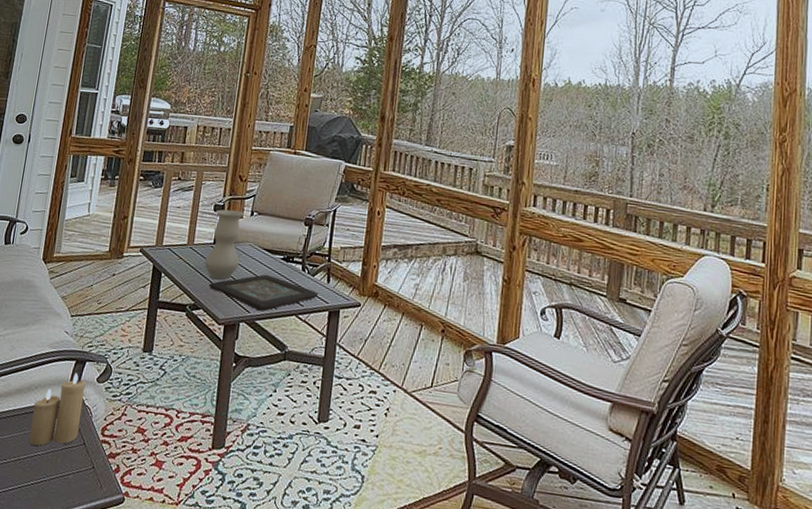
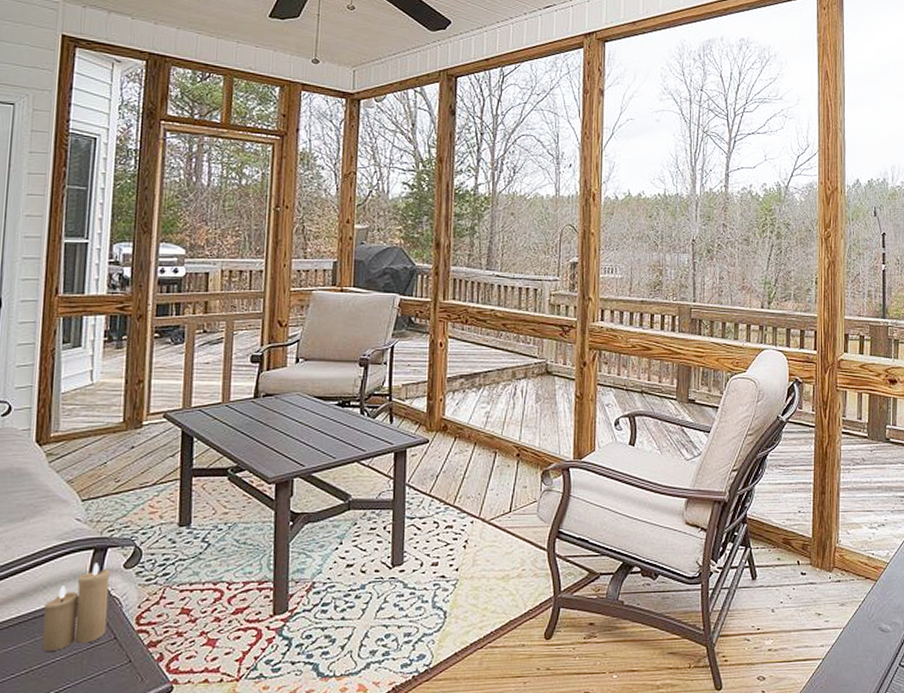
vase: present [204,209,245,280] -> none [245,359,289,436]
decorative tray: present [209,274,319,311] -> none [253,423,382,463]

